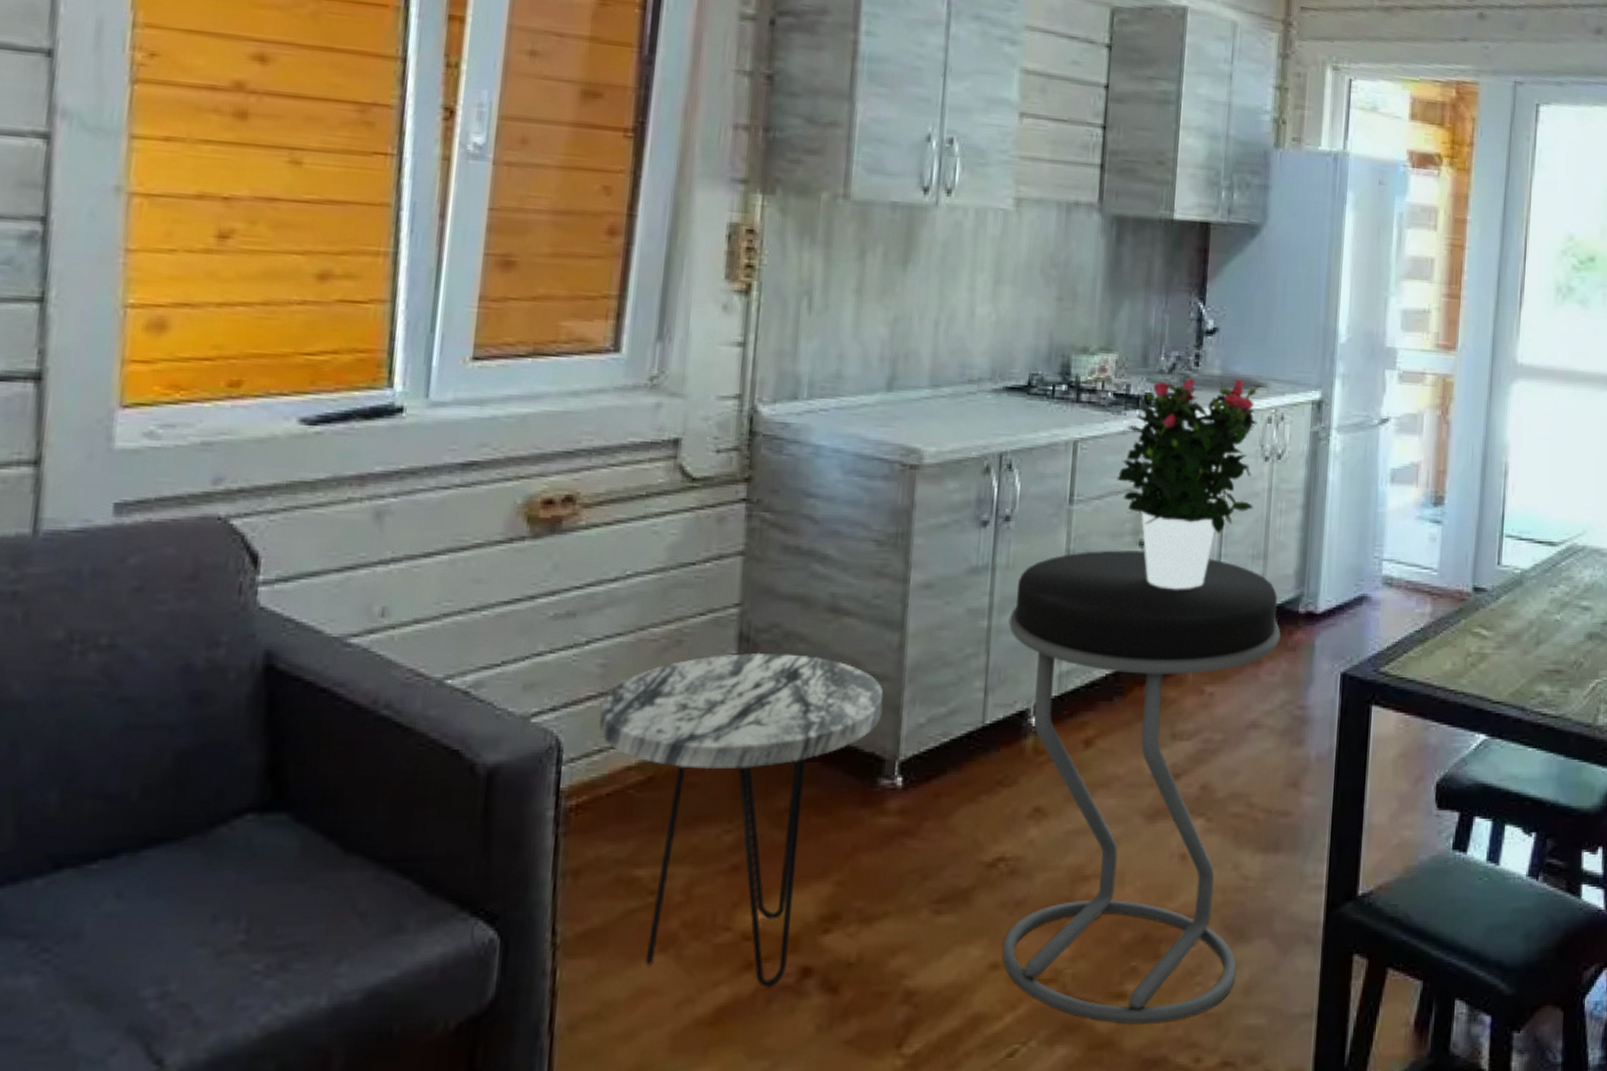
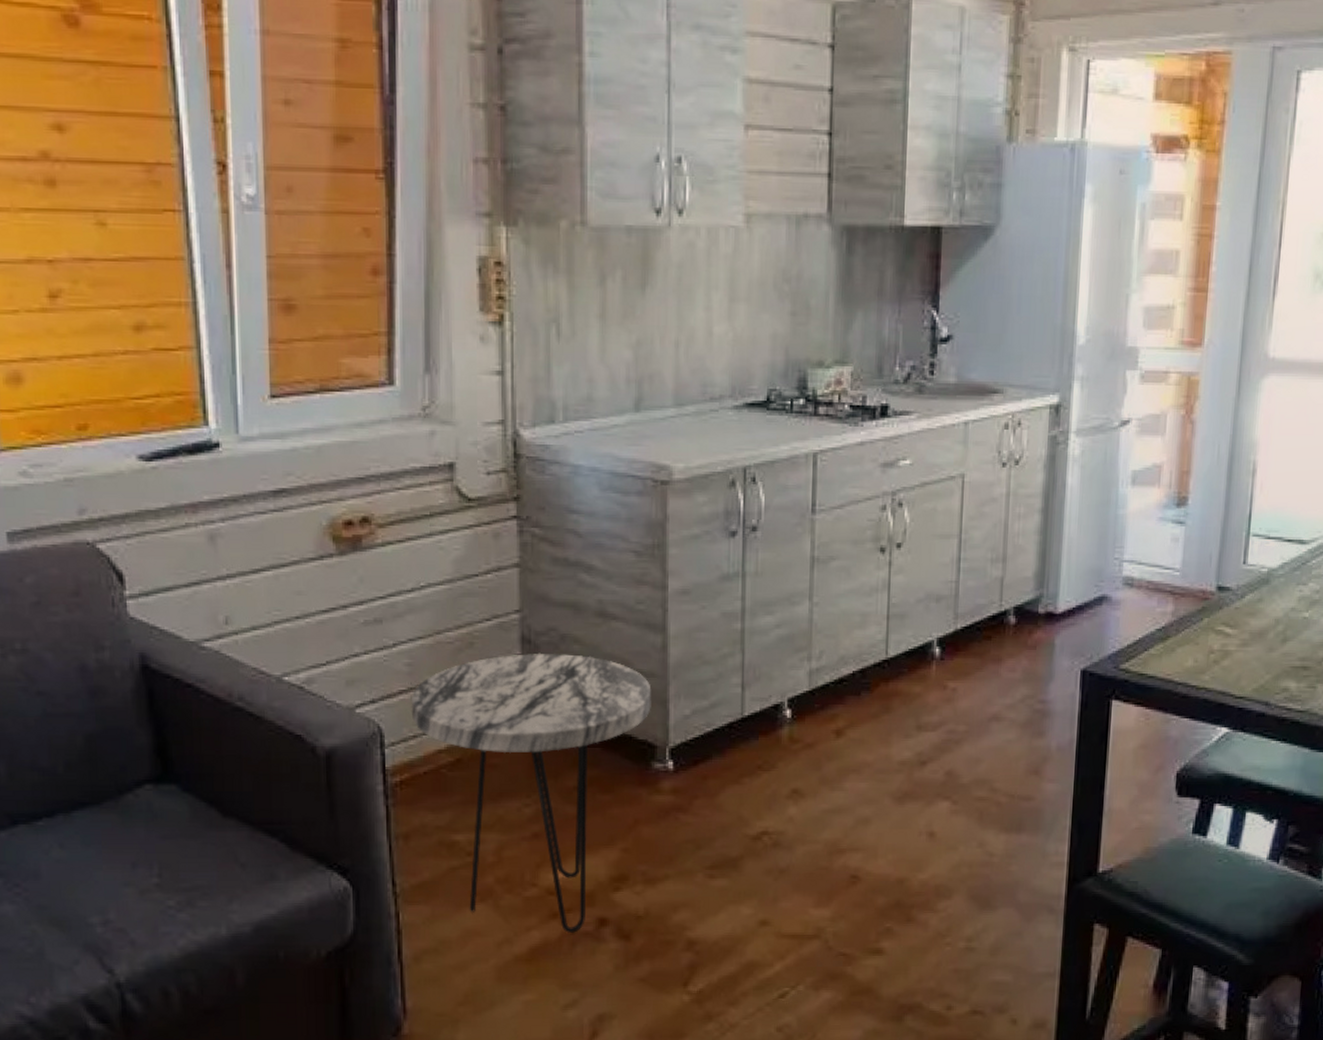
stool: present [1002,550,1281,1024] -> none [760,555,1021,976]
potted flower: present [1117,378,1260,590] -> none [856,386,996,593]

